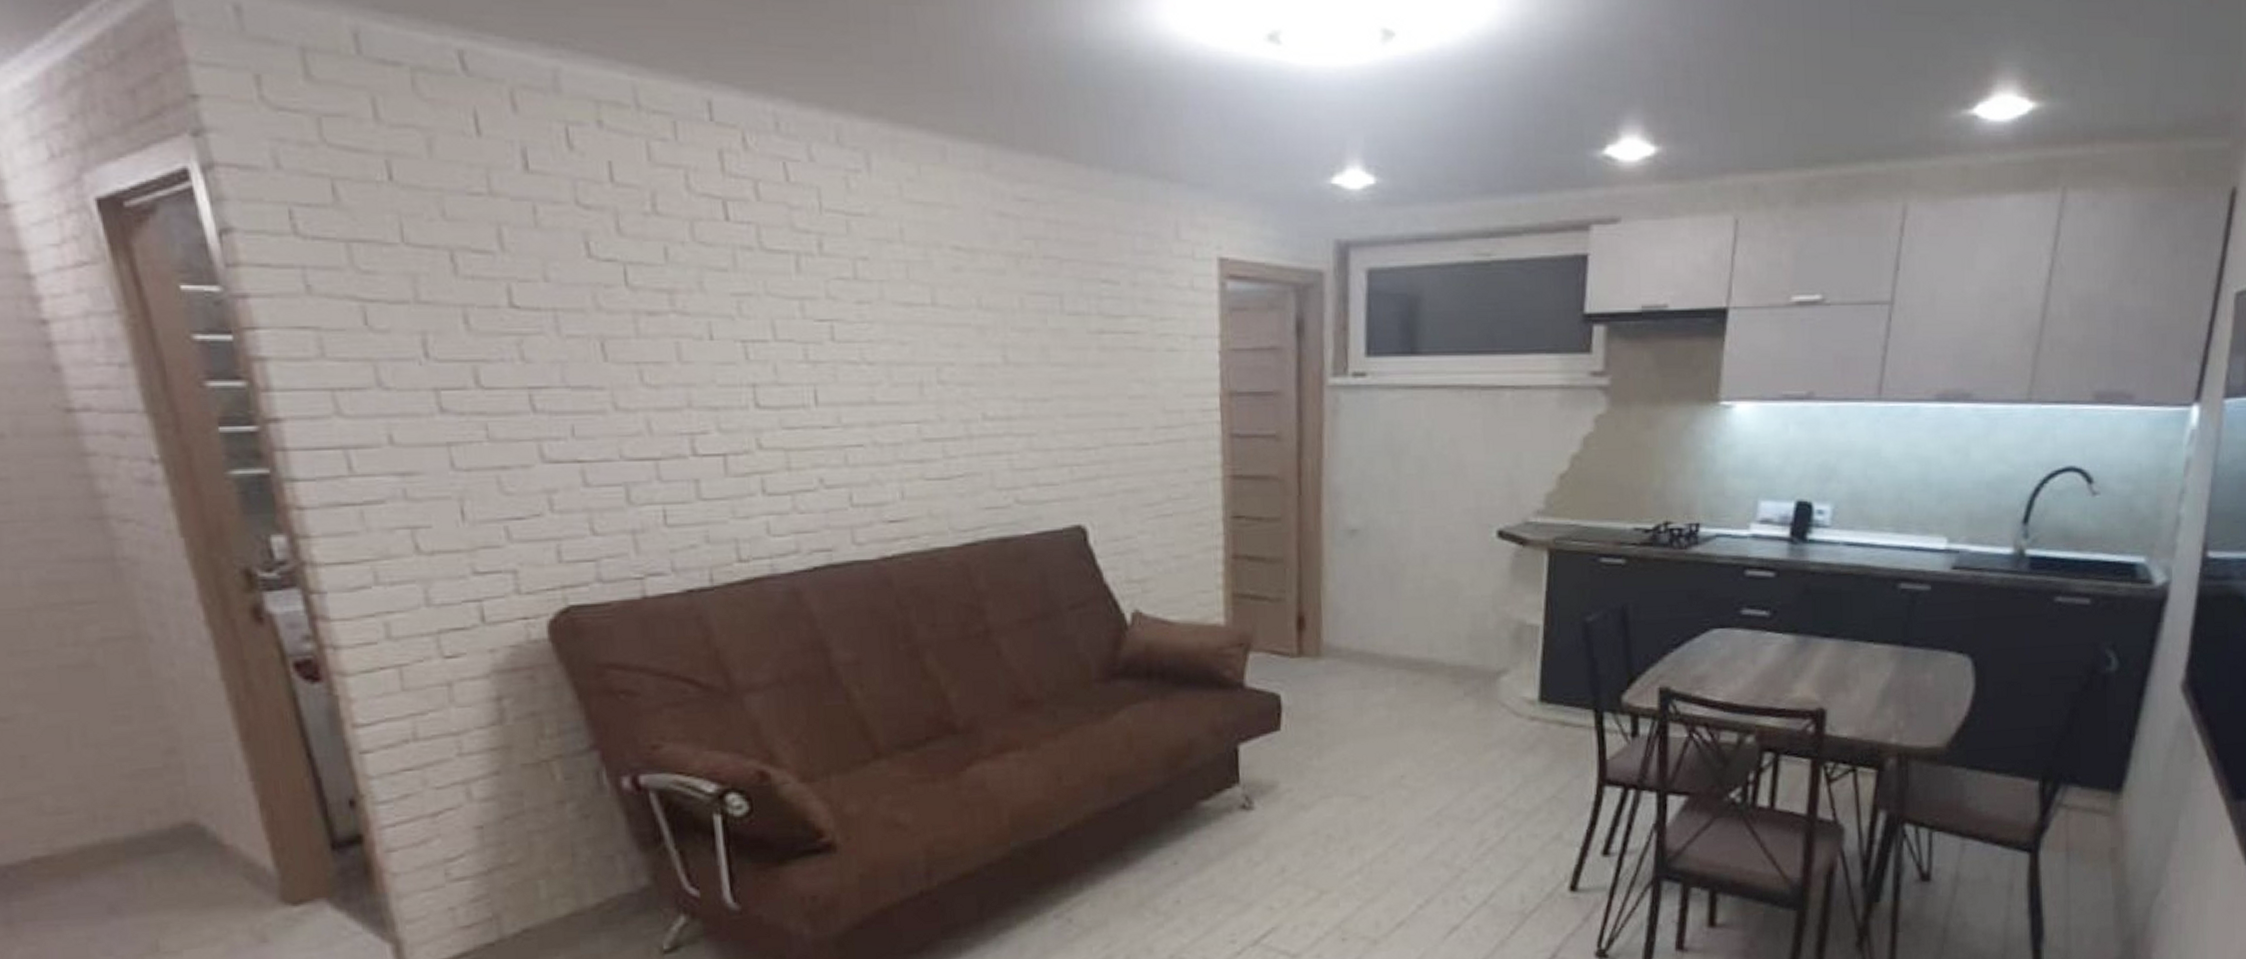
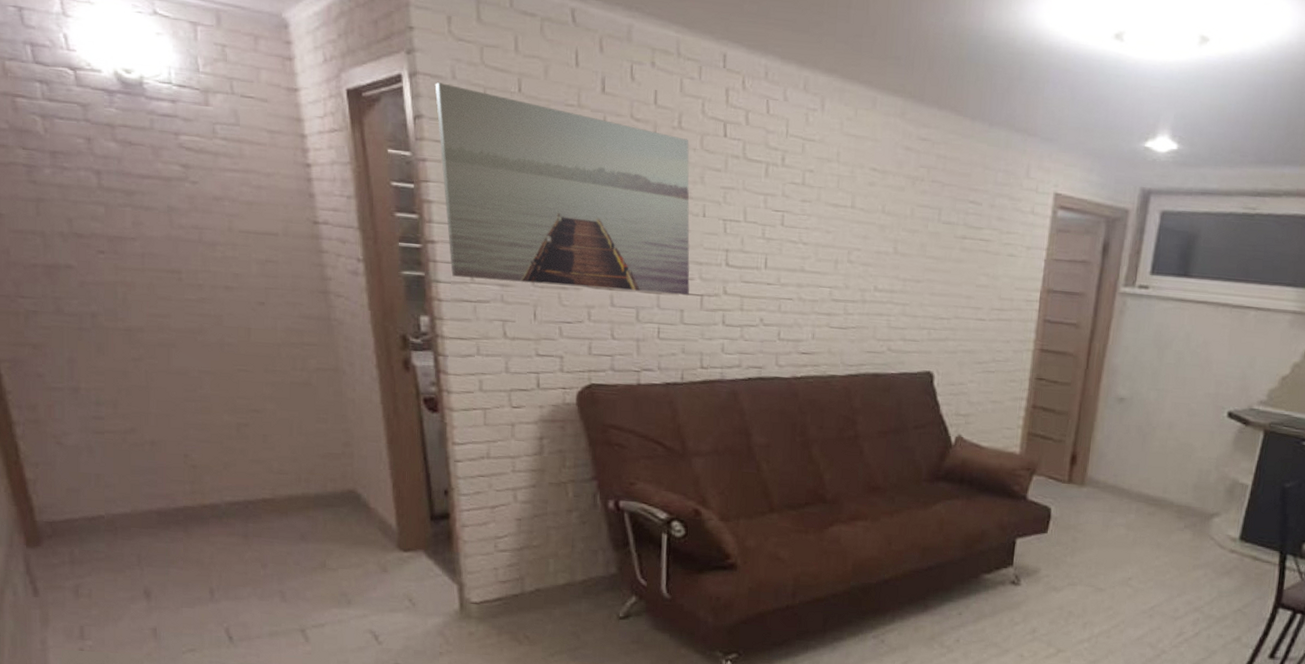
wall art: none [247,176,704,469] -> present [435,82,690,296]

